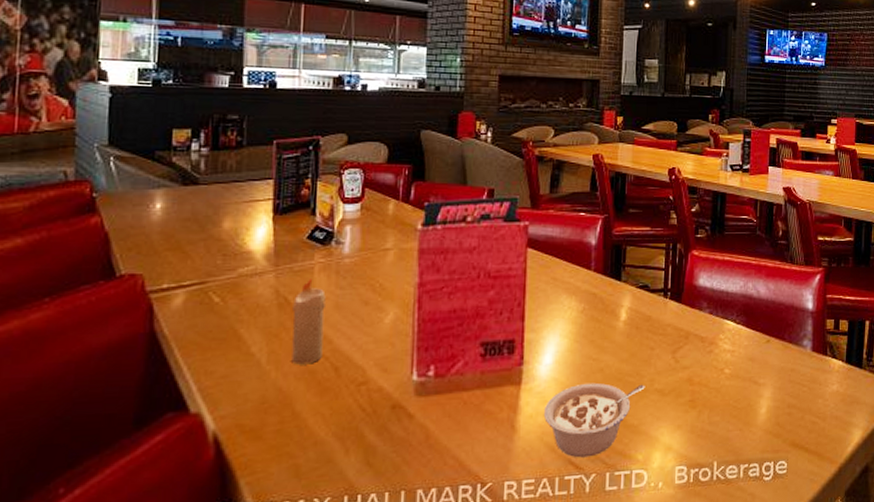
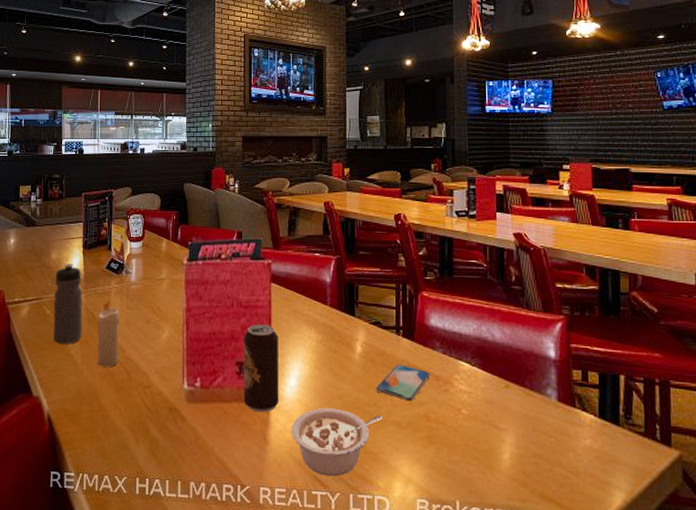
water bottle: none [224,234,271,341] -> present [53,264,83,344]
beverage can: none [488,297,533,398] -> present [243,324,279,413]
smartphone: none [640,328,696,367] -> present [376,364,431,402]

